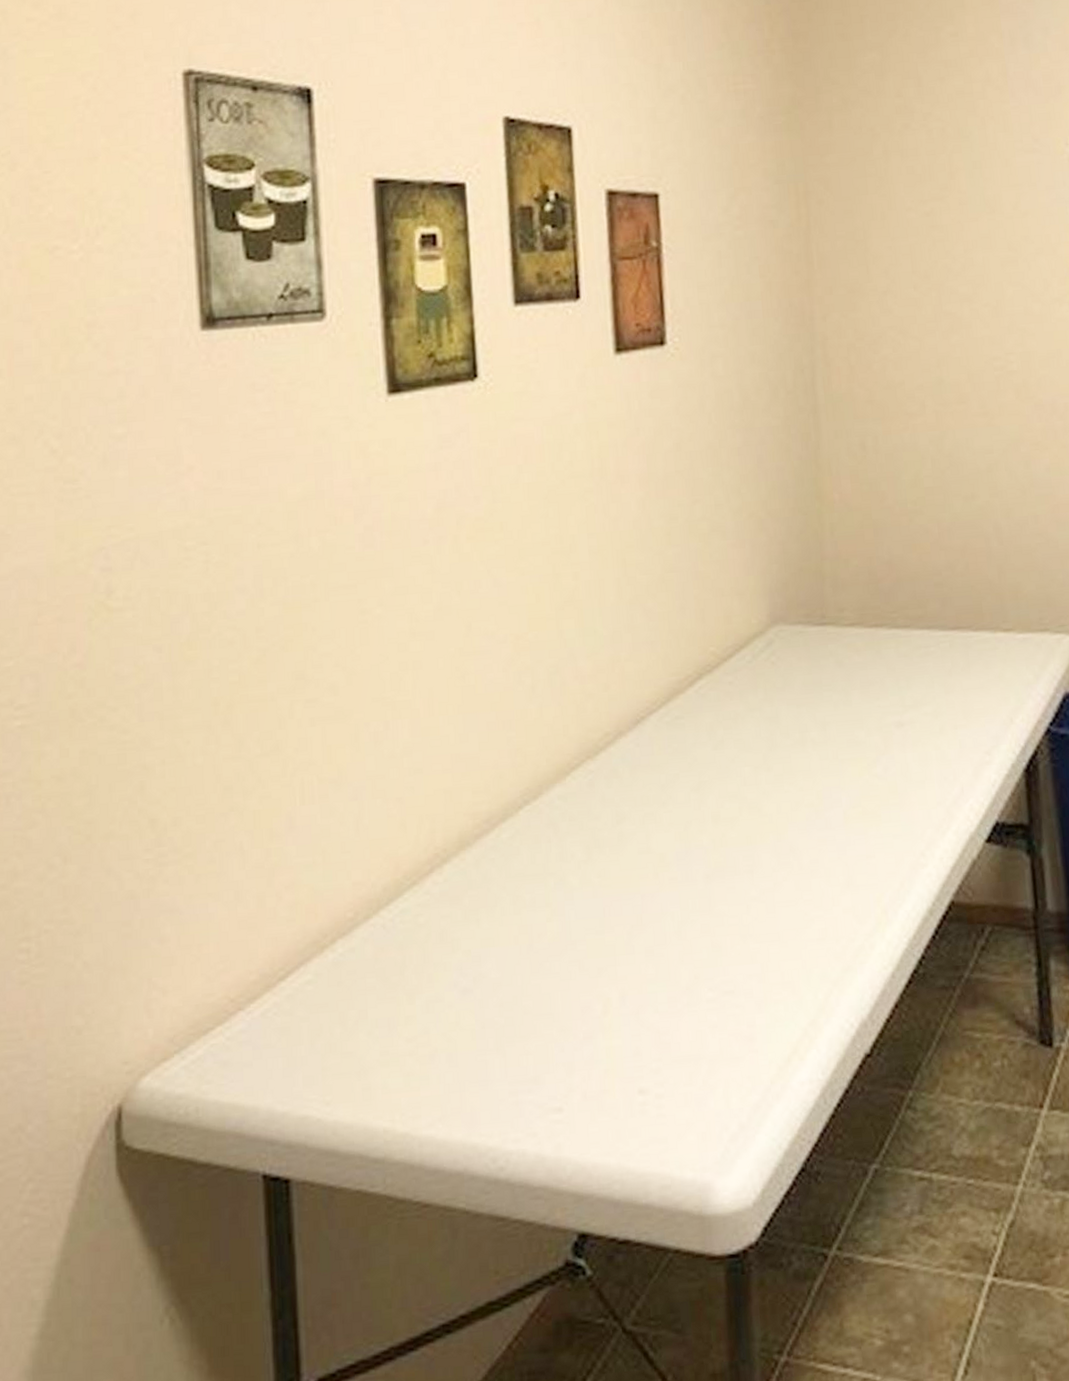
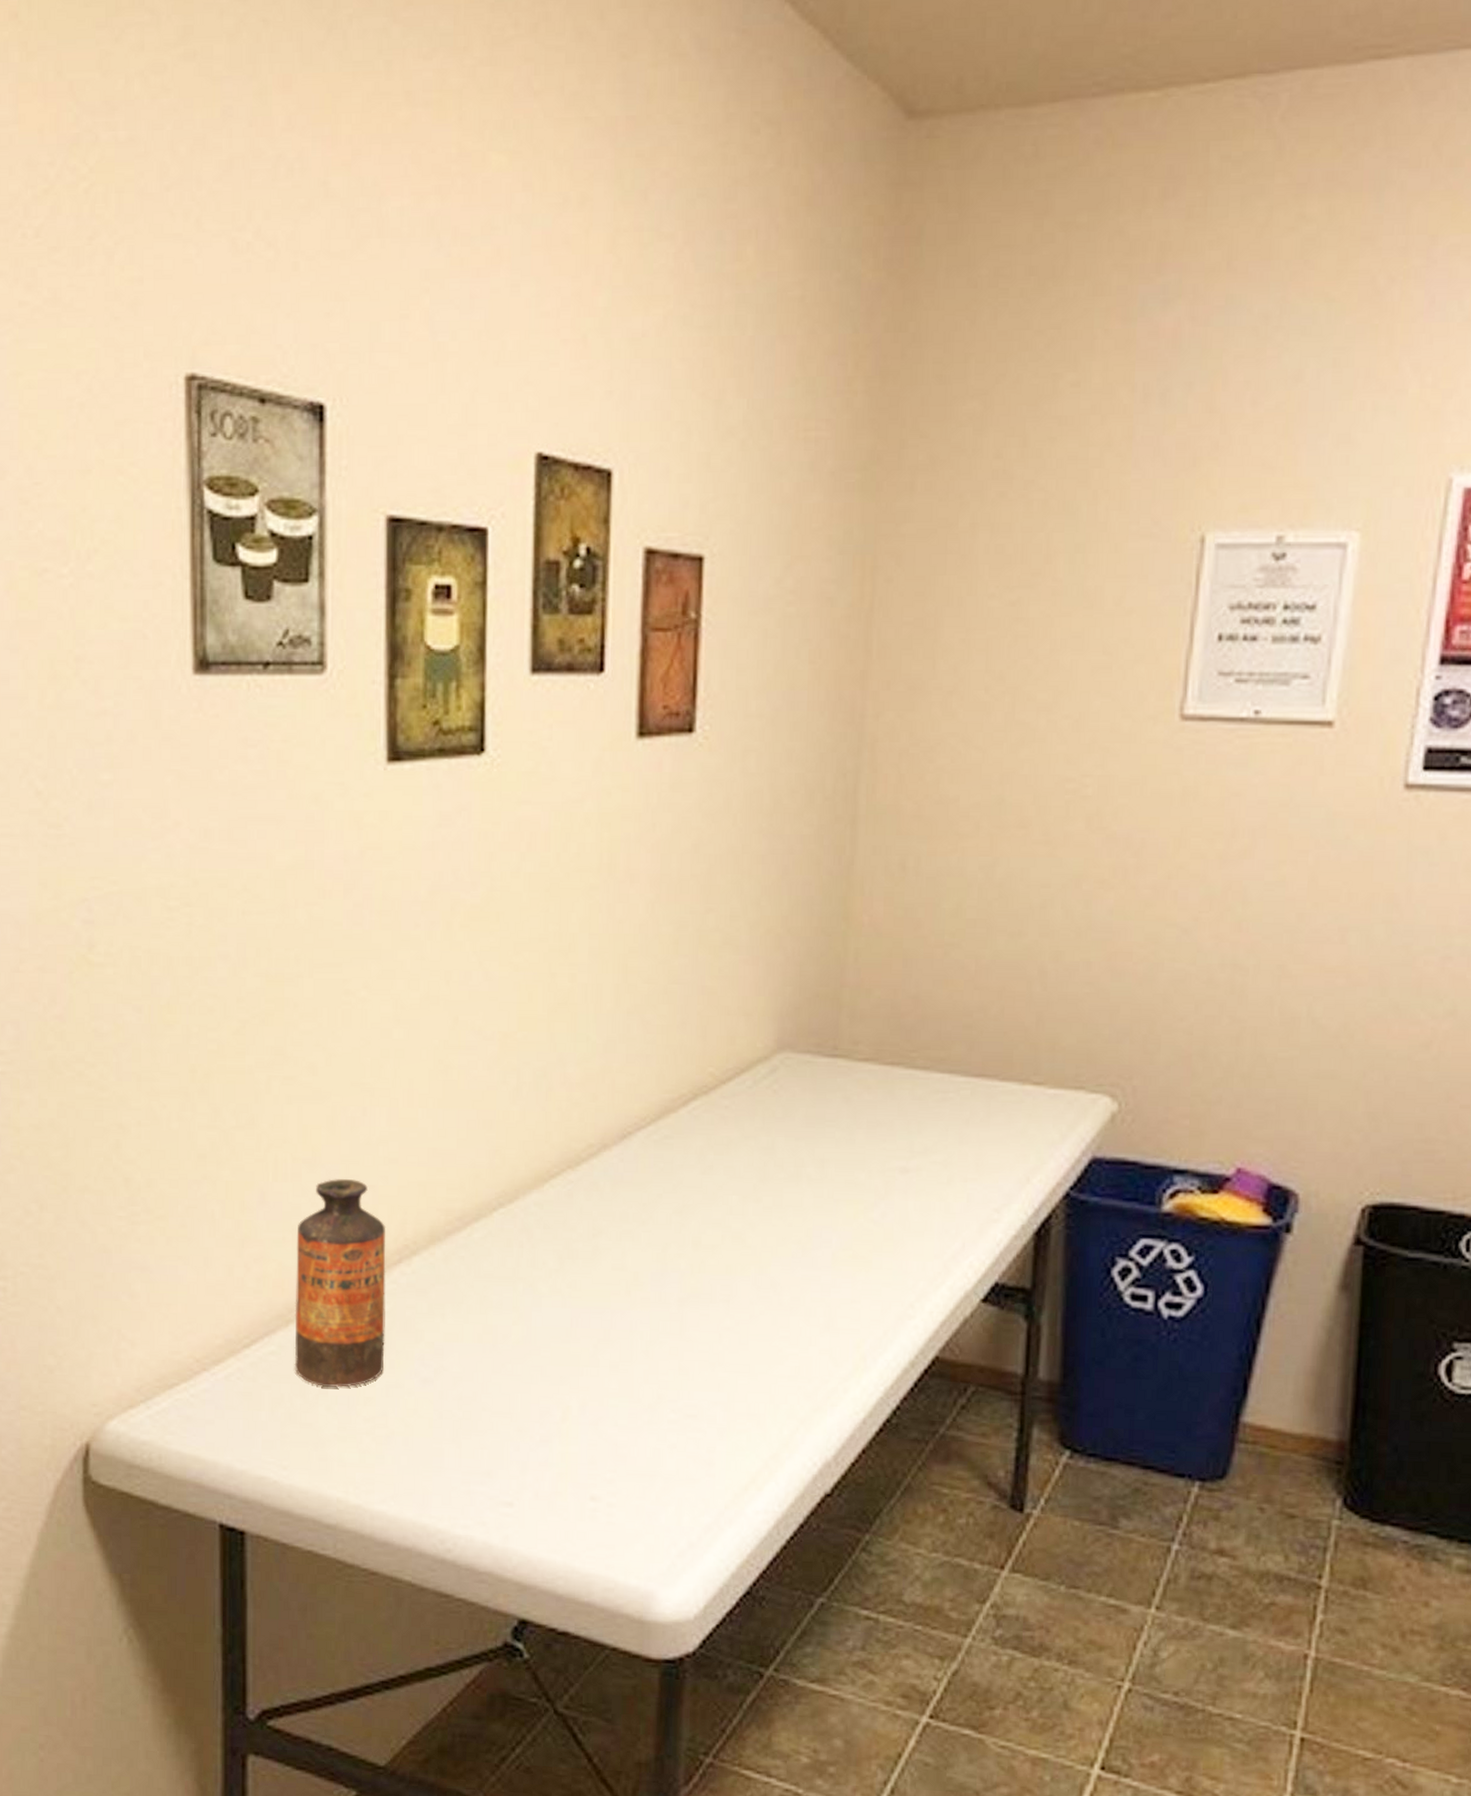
bottle: none [327,794,423,1012] -> present [294,1179,386,1387]

